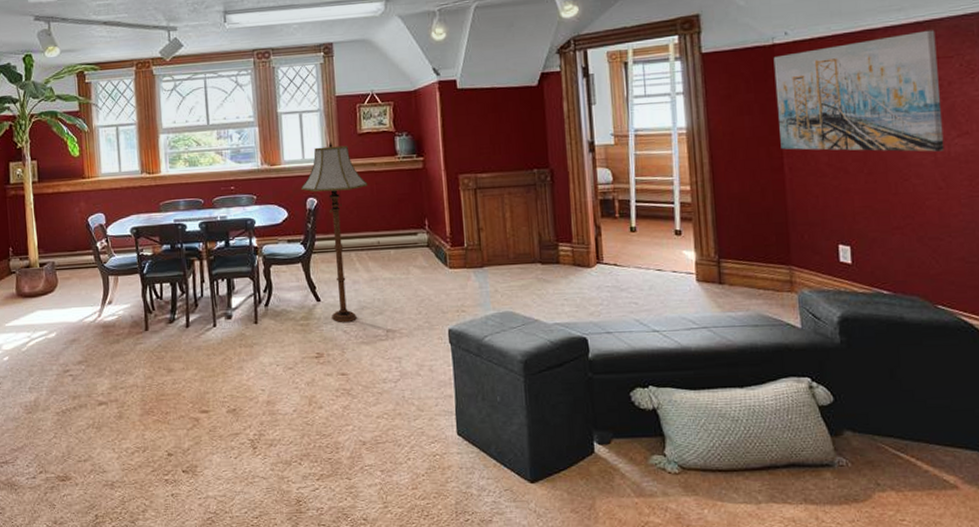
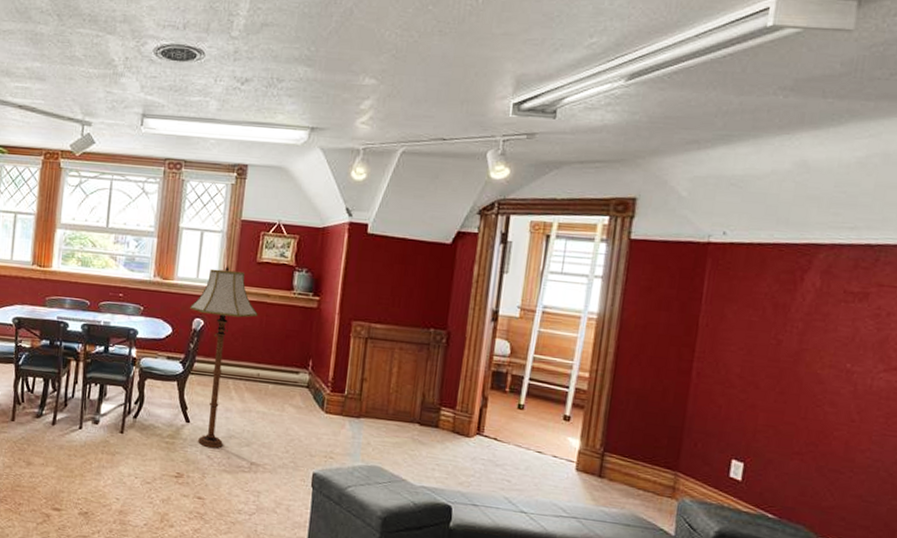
wall art: present [773,30,944,152] -> none [693,254,886,383]

